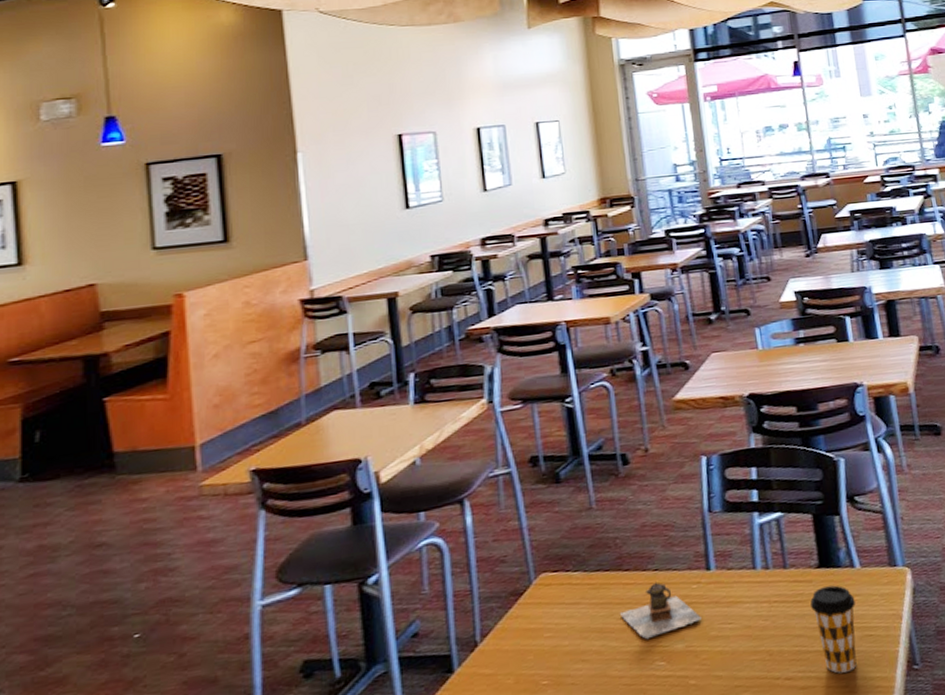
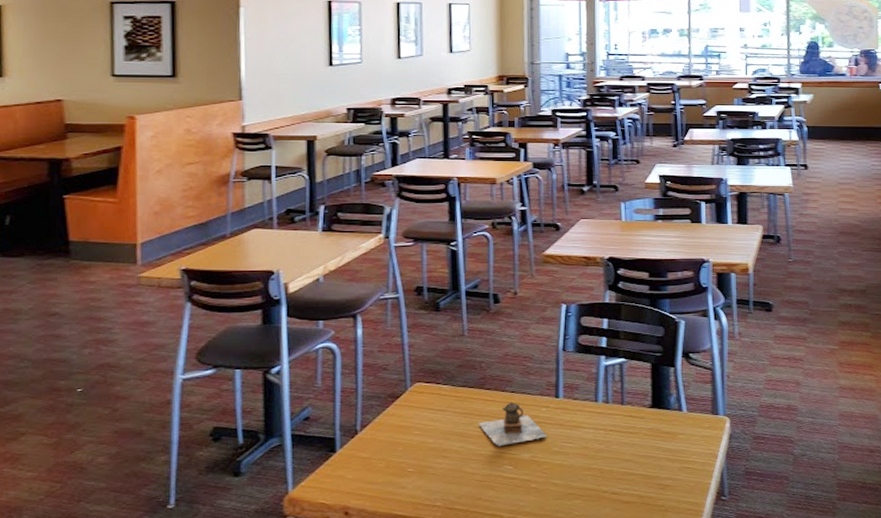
coffee cup: present [810,585,857,674] -> none [641,423,679,495]

